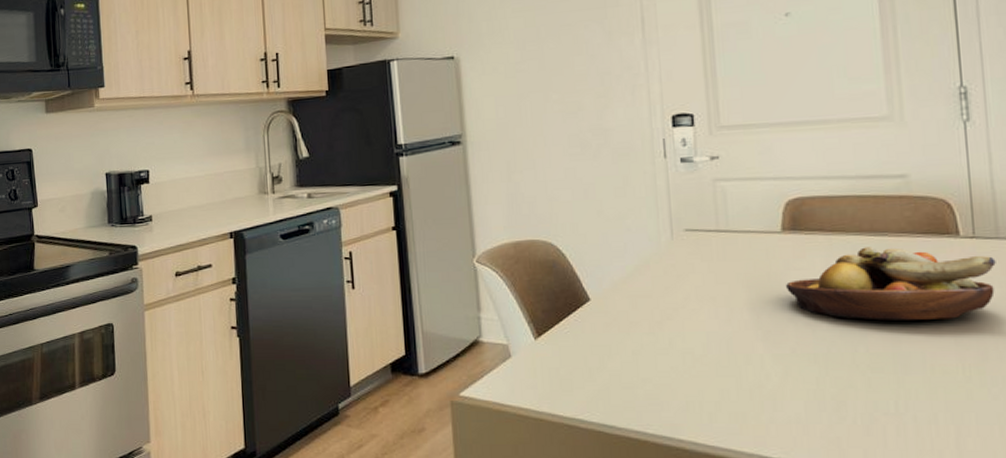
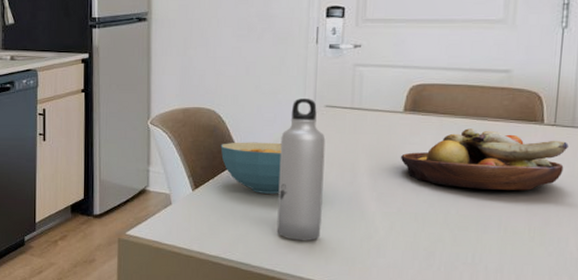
cereal bowl: none [563,276,641,339] -> present [220,142,282,194]
water bottle: none [635,222,699,393] -> present [276,99,326,241]

